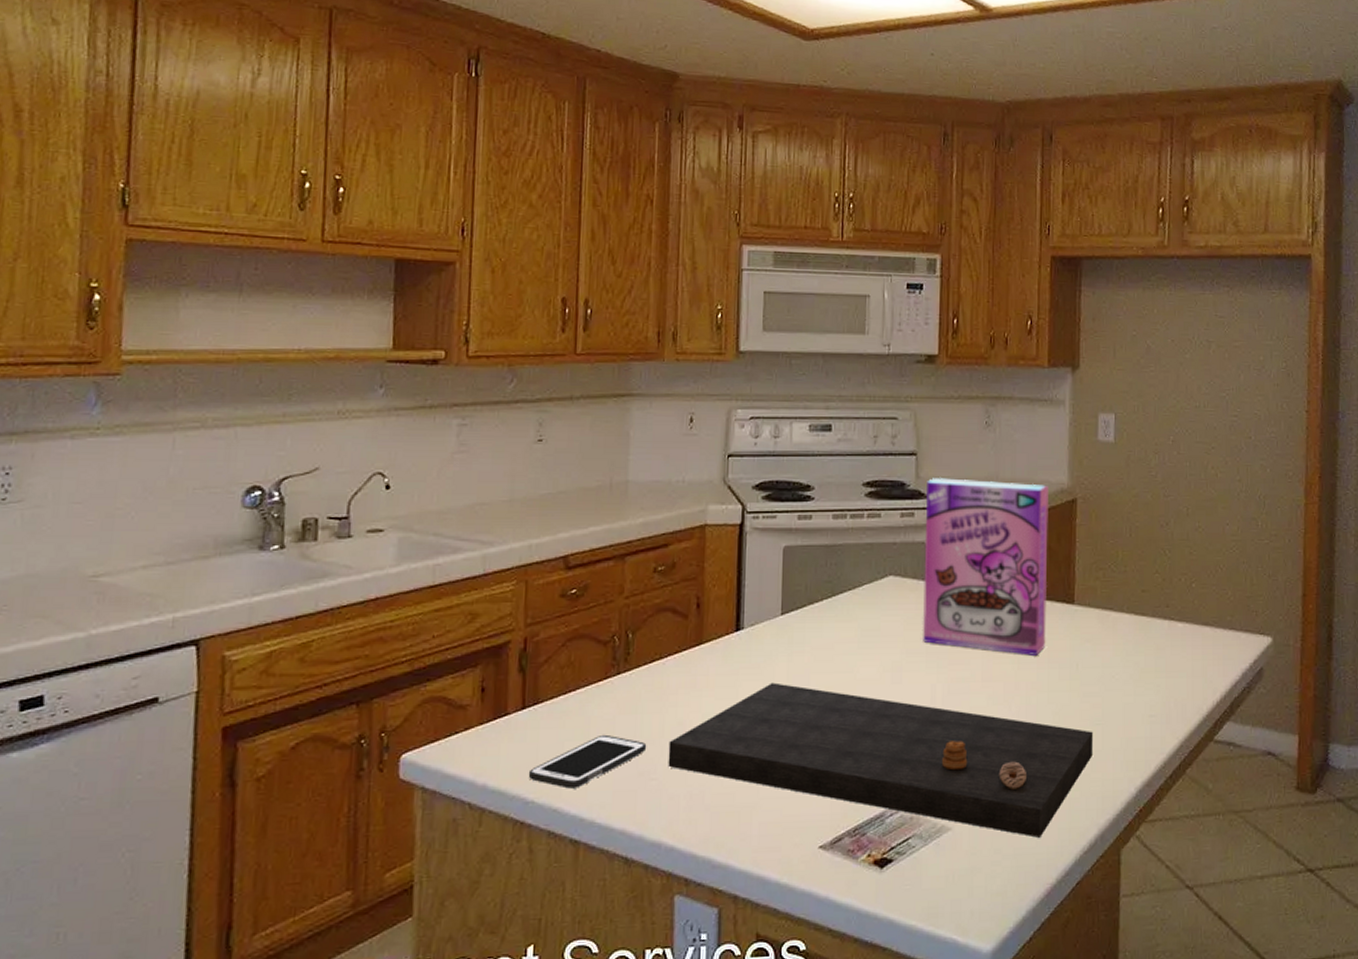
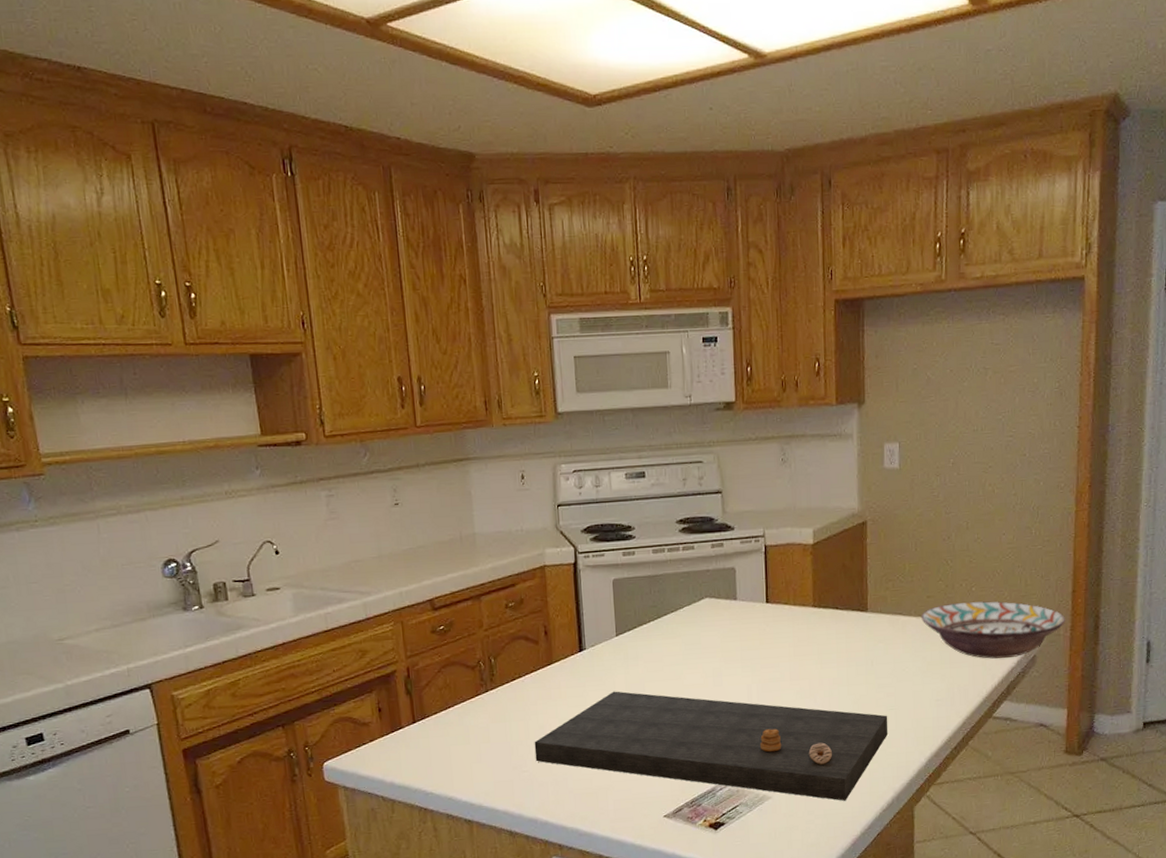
cell phone: present [528,734,647,789] -> none [425,739,517,782]
cereal box: present [922,478,1050,655] -> none [732,511,844,657]
decorative bowl: none [1135,600,1296,670] -> present [921,601,1066,659]

